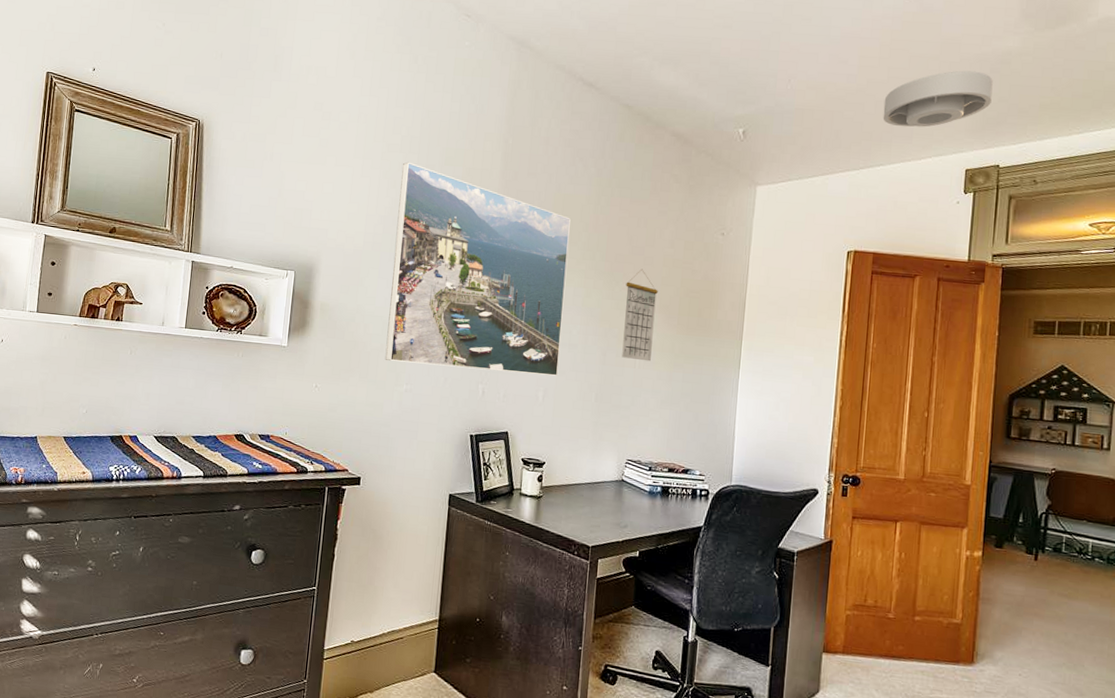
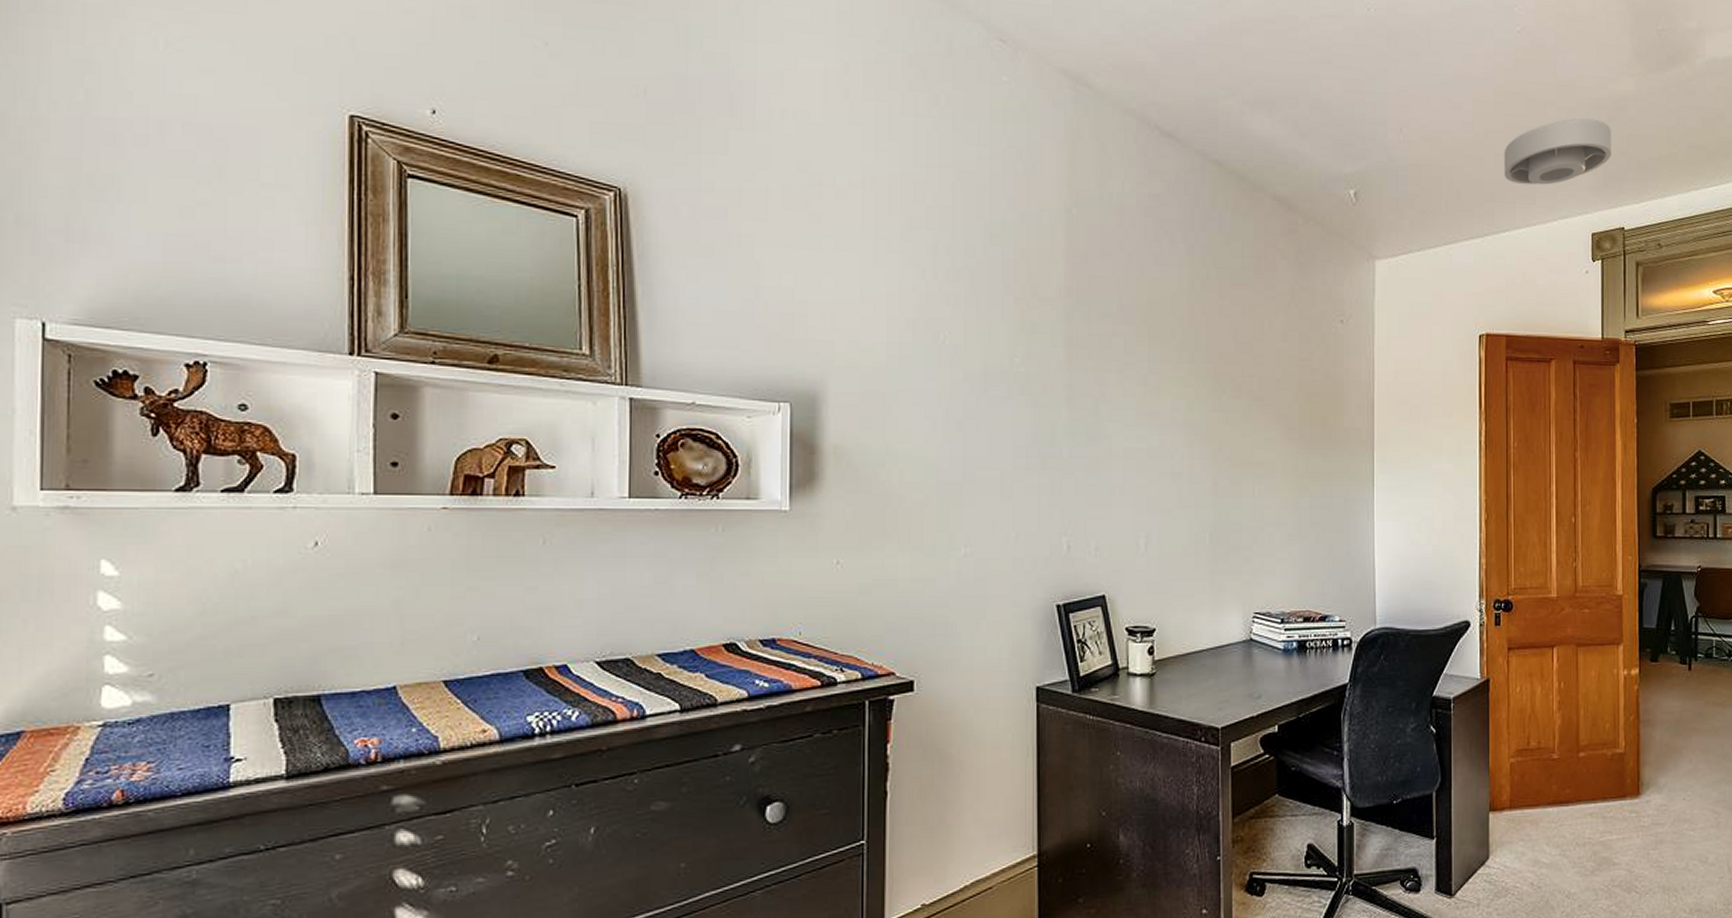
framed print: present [385,161,571,376] -> none [931,242,1162,517]
calendar: present [622,269,658,362] -> none [1234,370,1273,487]

